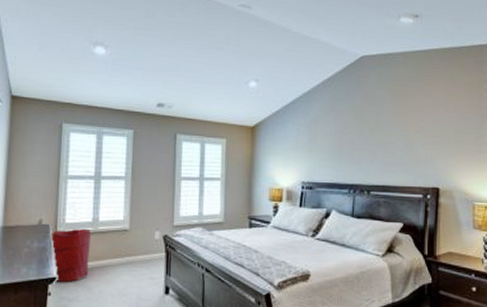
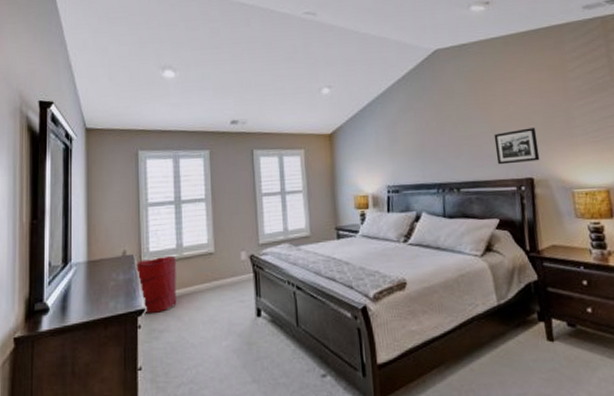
picture frame: none [407,140,447,173] -> present [494,128,540,165]

